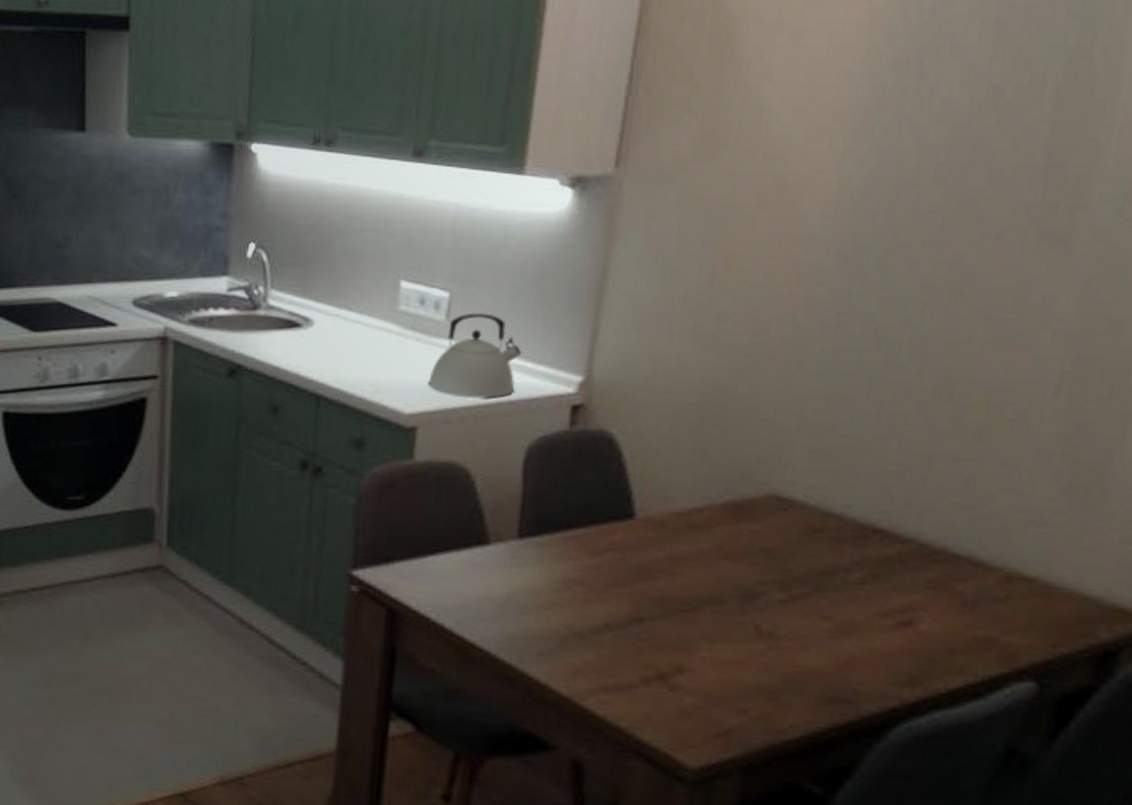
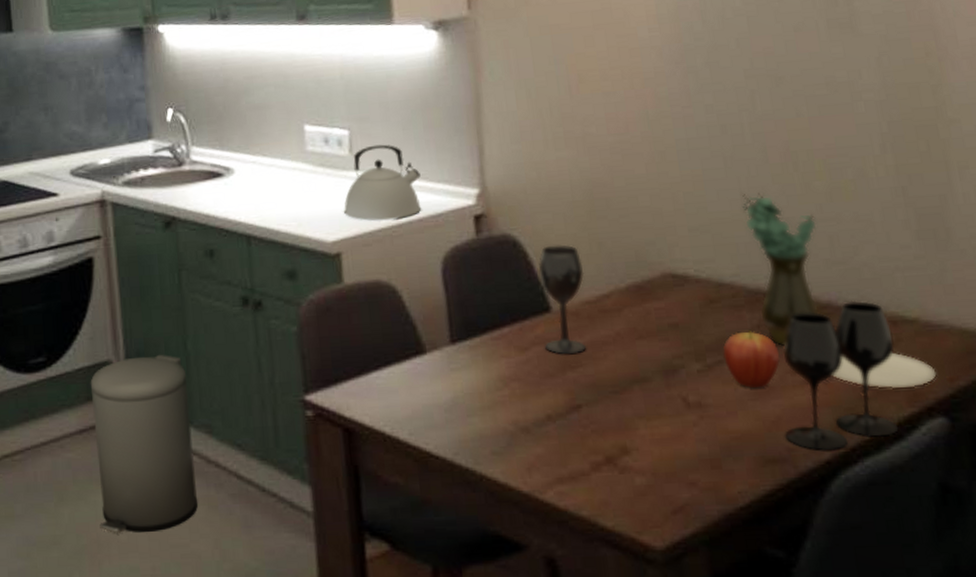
pedal bin: none [122,508,231,682] -> present [90,354,198,533]
wine glass: none [618,448,682,567] -> present [538,244,587,354]
fruit: none [811,565,876,626] -> present [722,329,780,388]
wine glass: none [855,549,1006,700] -> present [782,300,899,451]
vase: none [862,420,956,588] -> present [741,193,820,347]
plate: none [924,606,1040,648] -> present [832,353,937,388]

